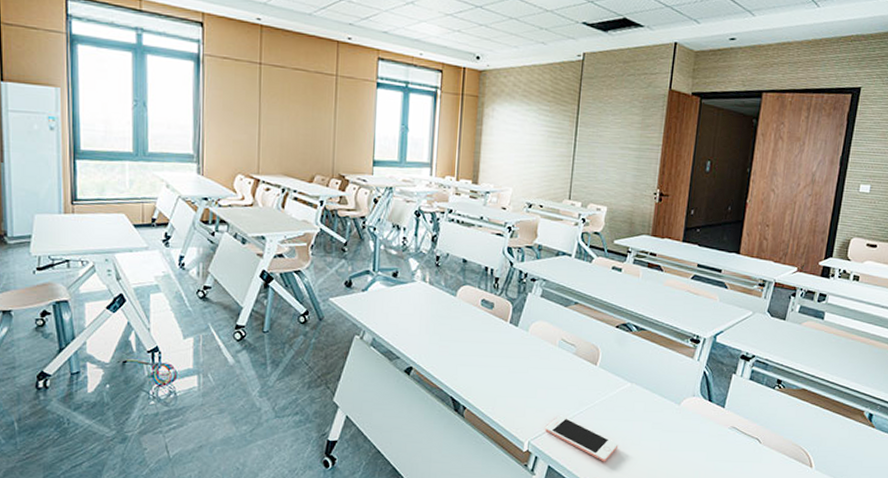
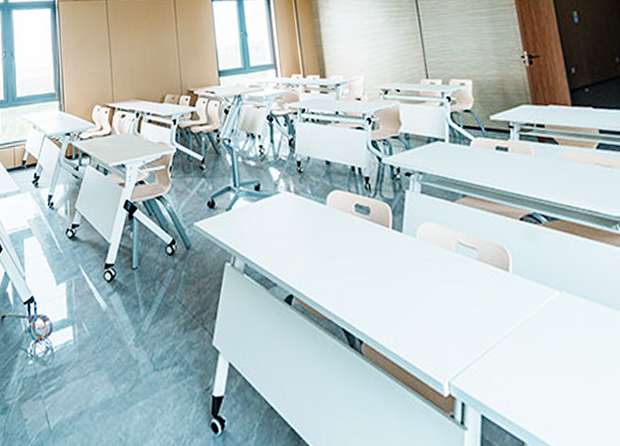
cell phone: present [545,415,619,462] -> none [465,343,568,406]

